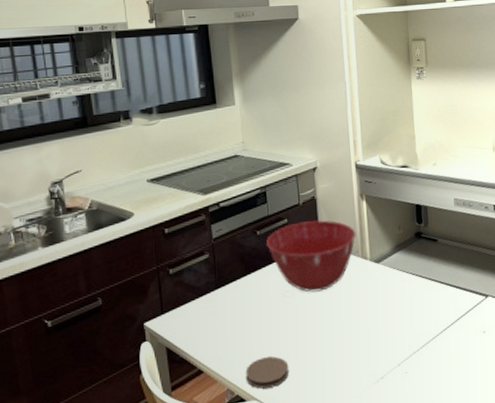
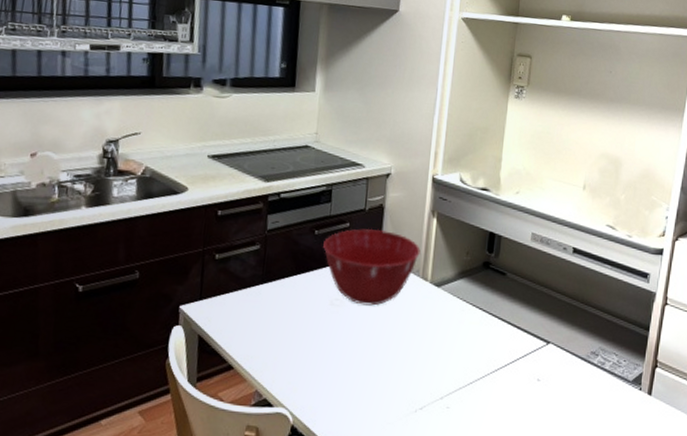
coaster: present [245,356,289,389] -> none [277,364,325,397]

